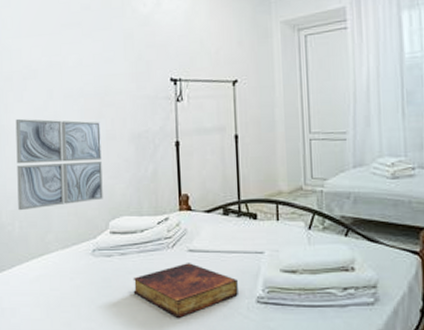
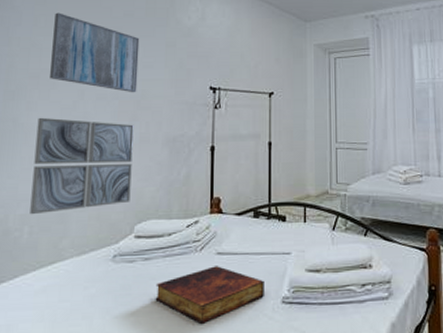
wall art: none [19,13,100,90] -> present [50,12,140,93]

